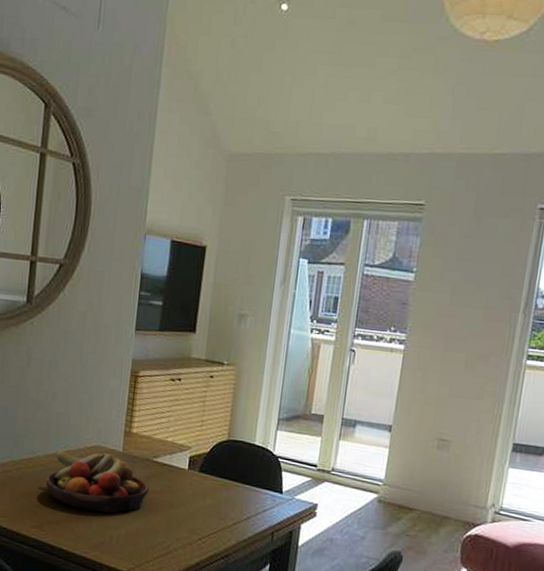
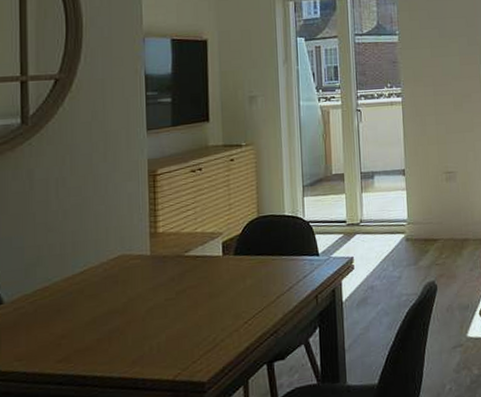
fruit bowl: present [45,449,149,514] -> none [67,260,185,327]

